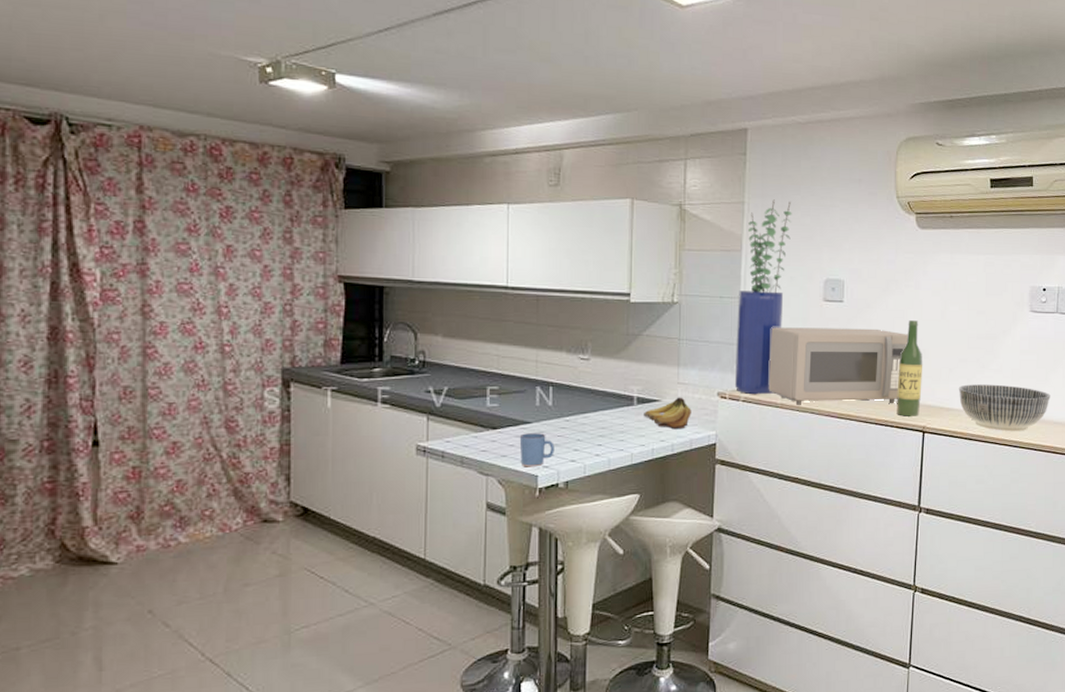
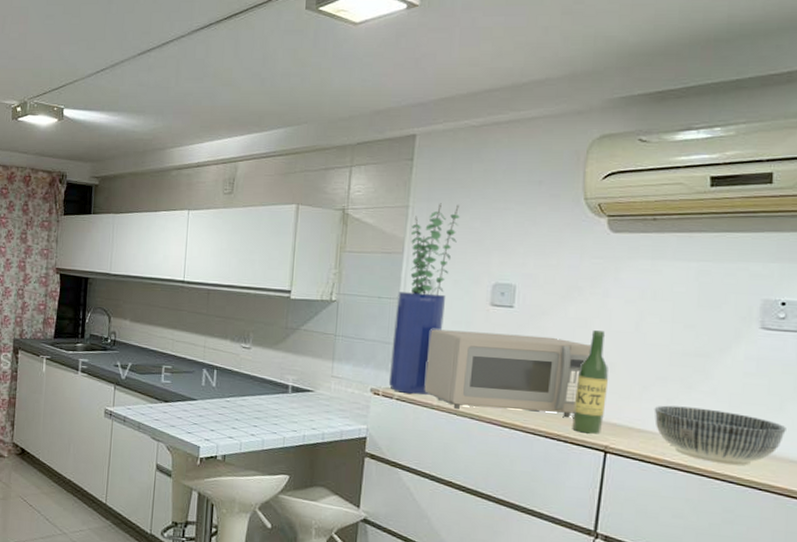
mug: present [519,433,555,467] -> none [186,408,216,439]
fruit: present [643,397,691,430] -> none [296,389,344,421]

